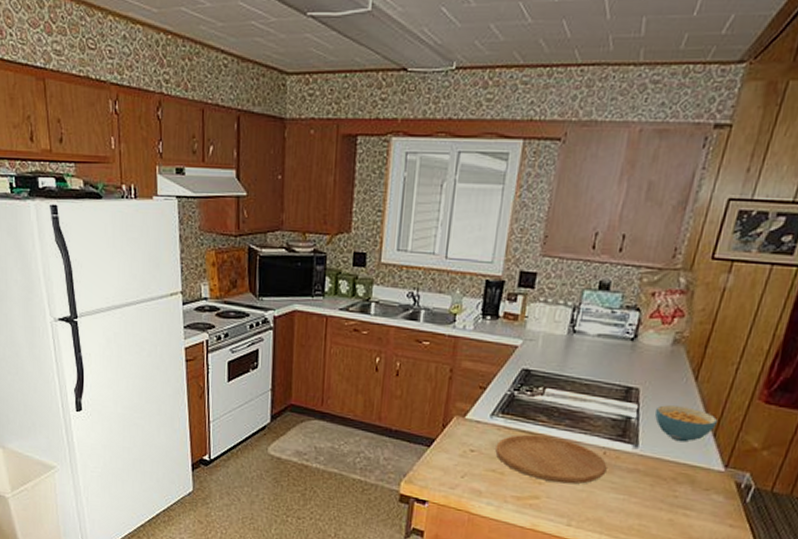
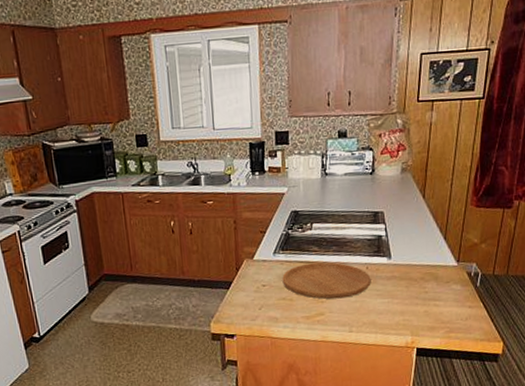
cereal bowl: present [655,405,718,443] -> none [399,220,446,249]

